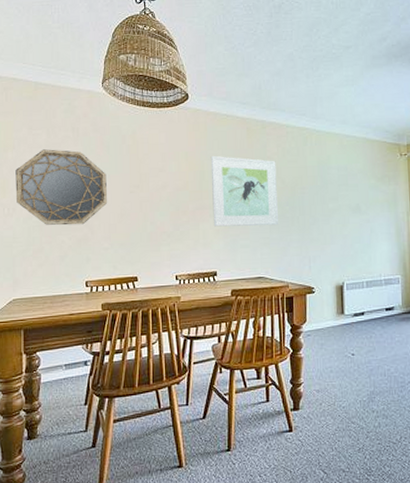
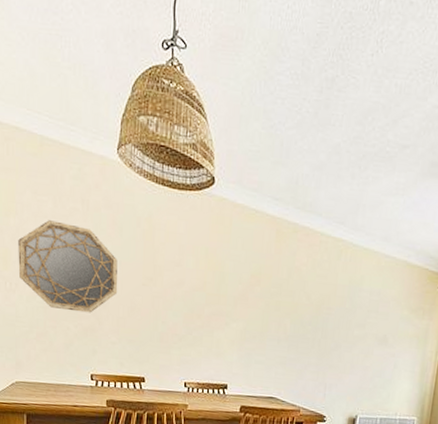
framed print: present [210,155,279,227] -> none [228,256,304,346]

